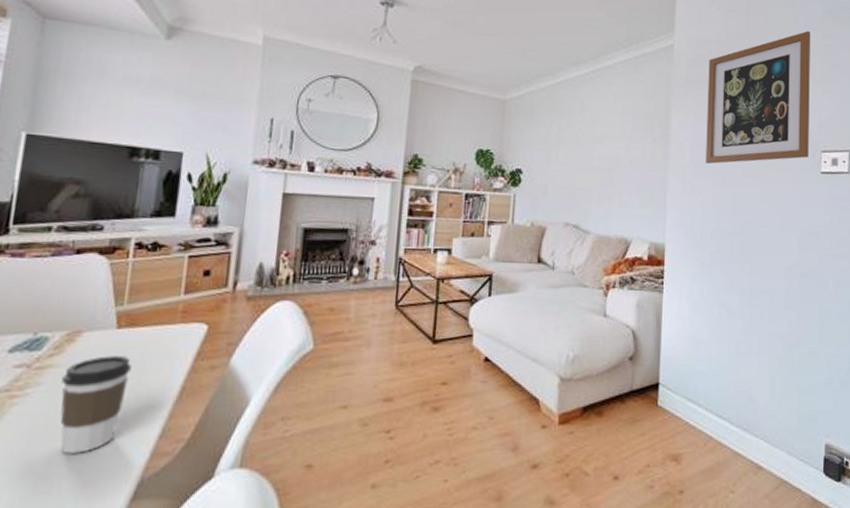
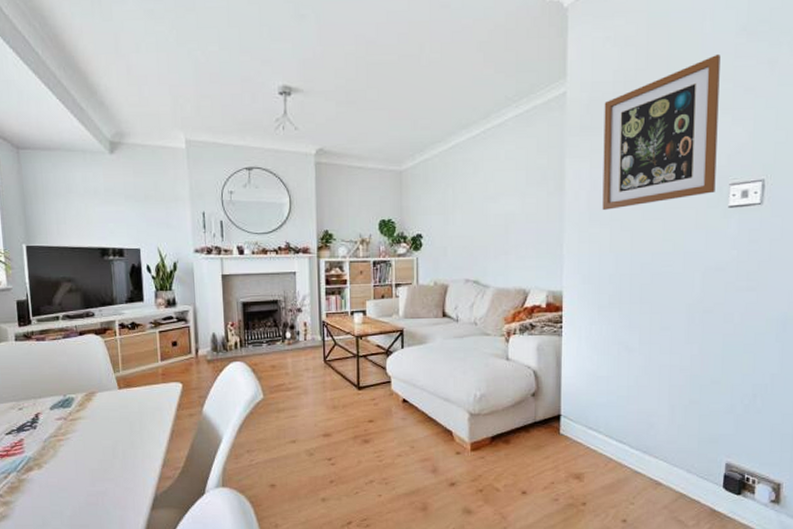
coffee cup: present [60,356,132,453] -> none [89,409,134,478]

